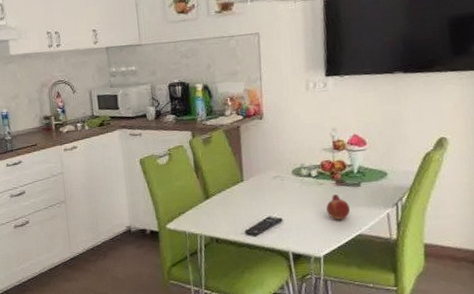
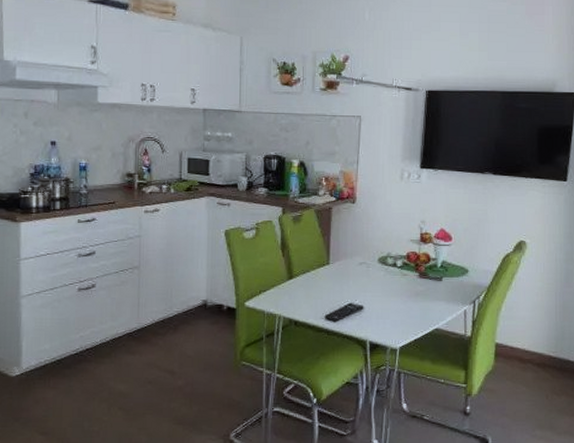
fruit: present [326,195,350,221] -> none [408,287,429,314]

